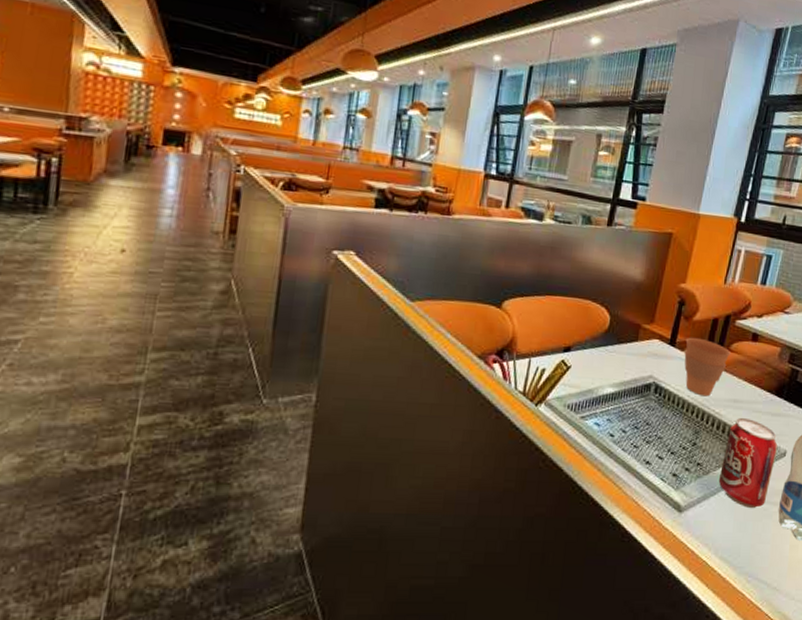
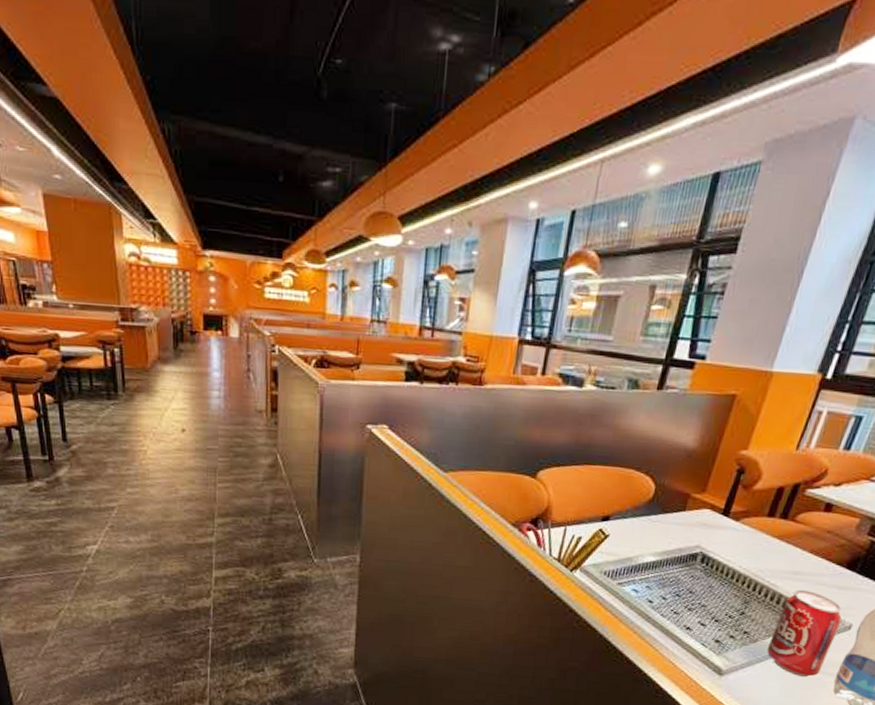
cup: present [684,337,731,397] -> none [737,507,796,568]

